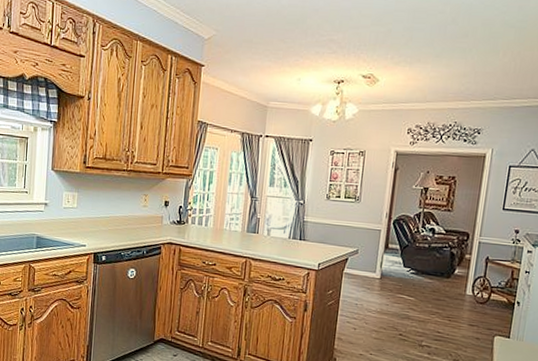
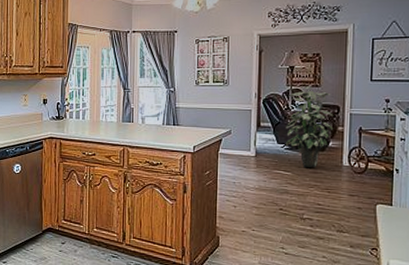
indoor plant: none [412,210,462,295] -> present [285,86,334,168]

